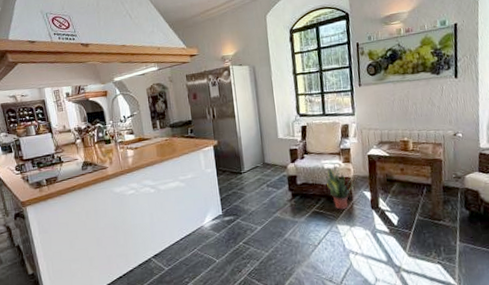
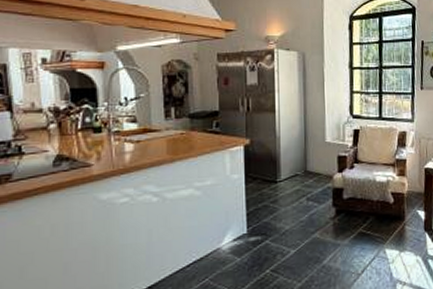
potted plant: present [326,167,354,210] -> none [377,180,408,231]

